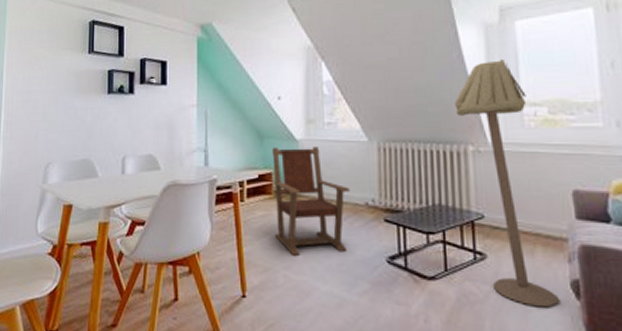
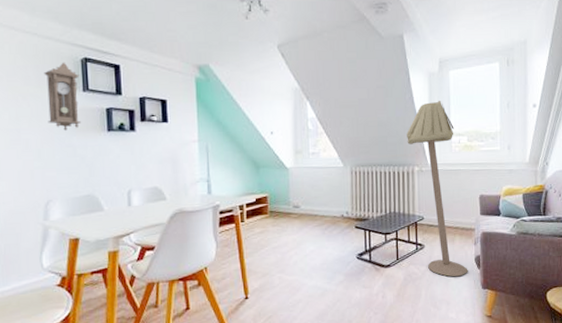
pendulum clock: none [55,25,87,93] -> present [44,62,81,131]
armchair: present [272,147,350,255] -> none [267,173,330,261]

